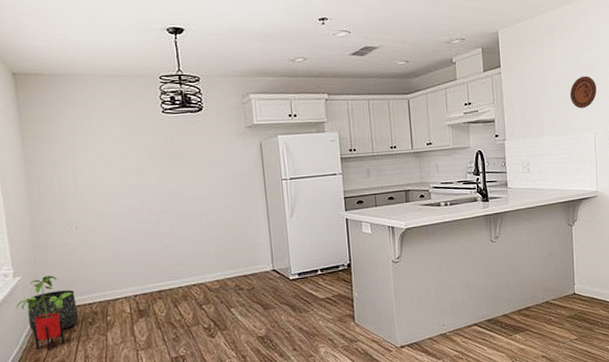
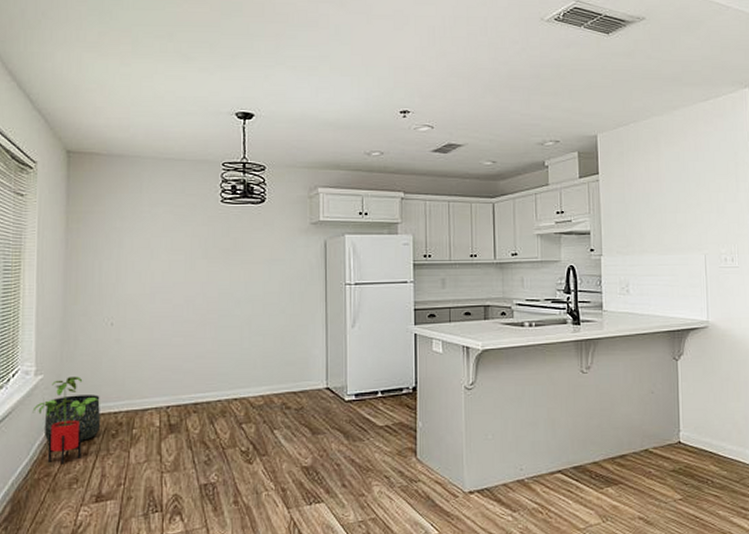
decorative plate: present [570,75,597,109] -> none [677,189,708,225]

